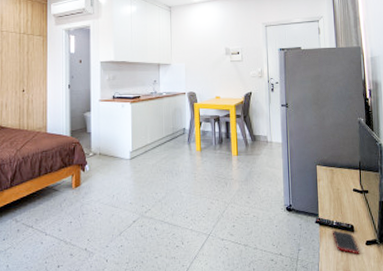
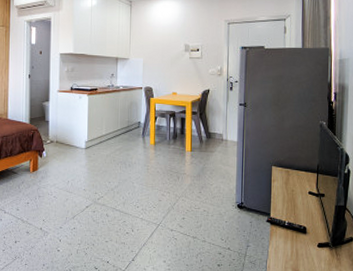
cell phone: present [332,229,359,254] -> none [283,229,310,255]

